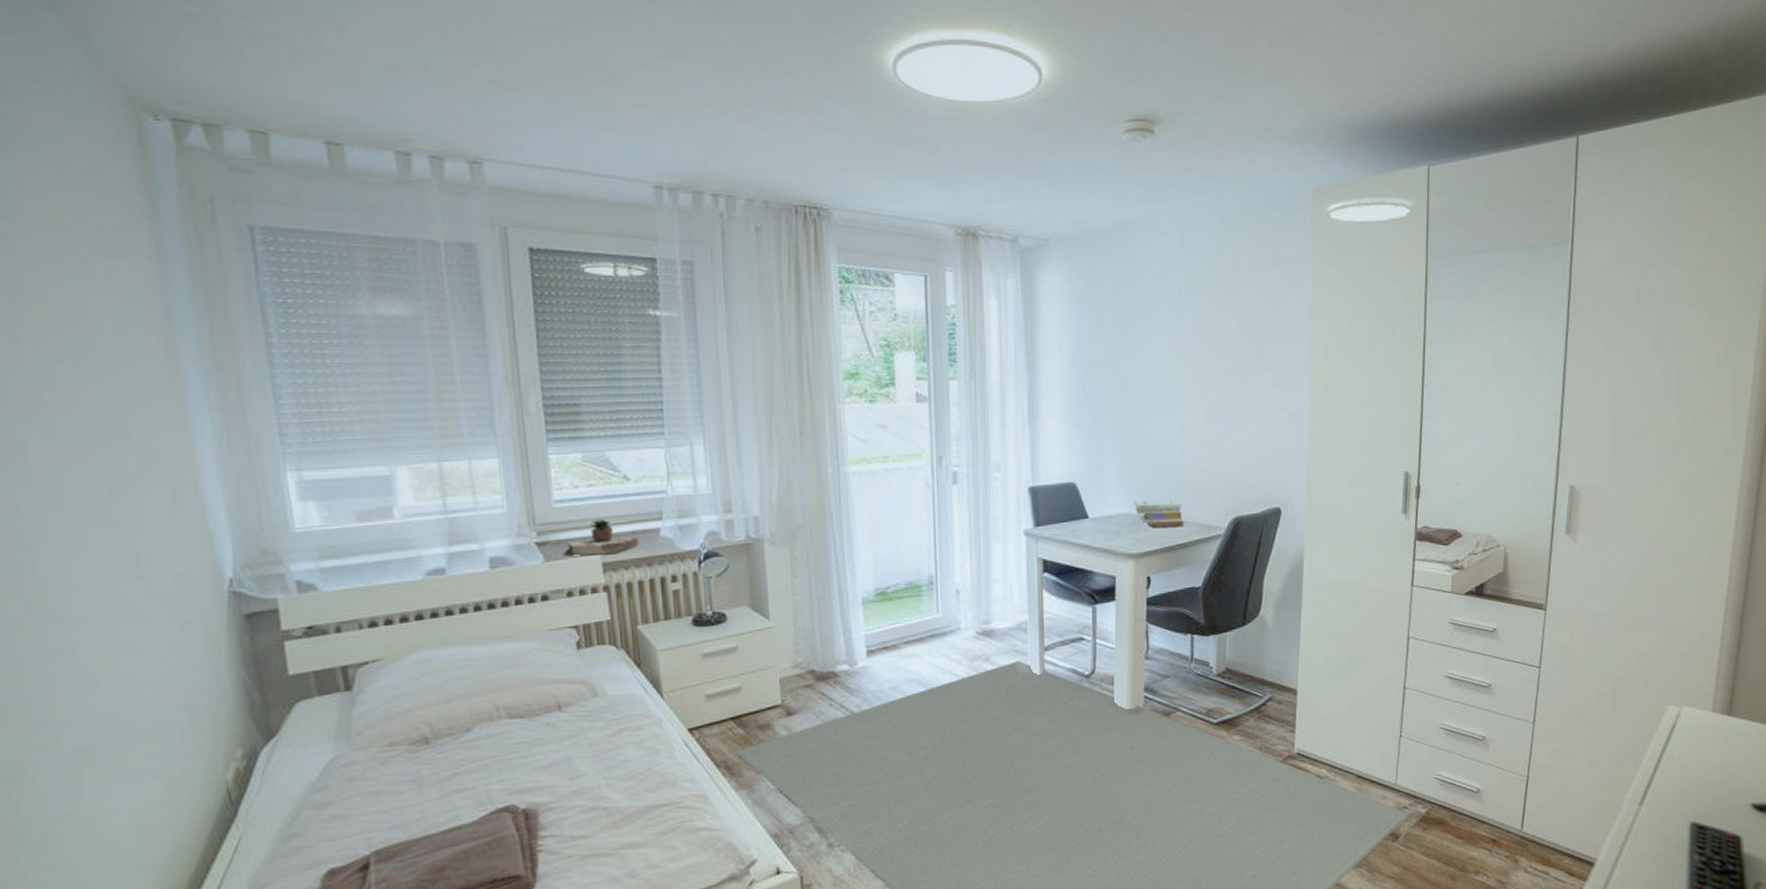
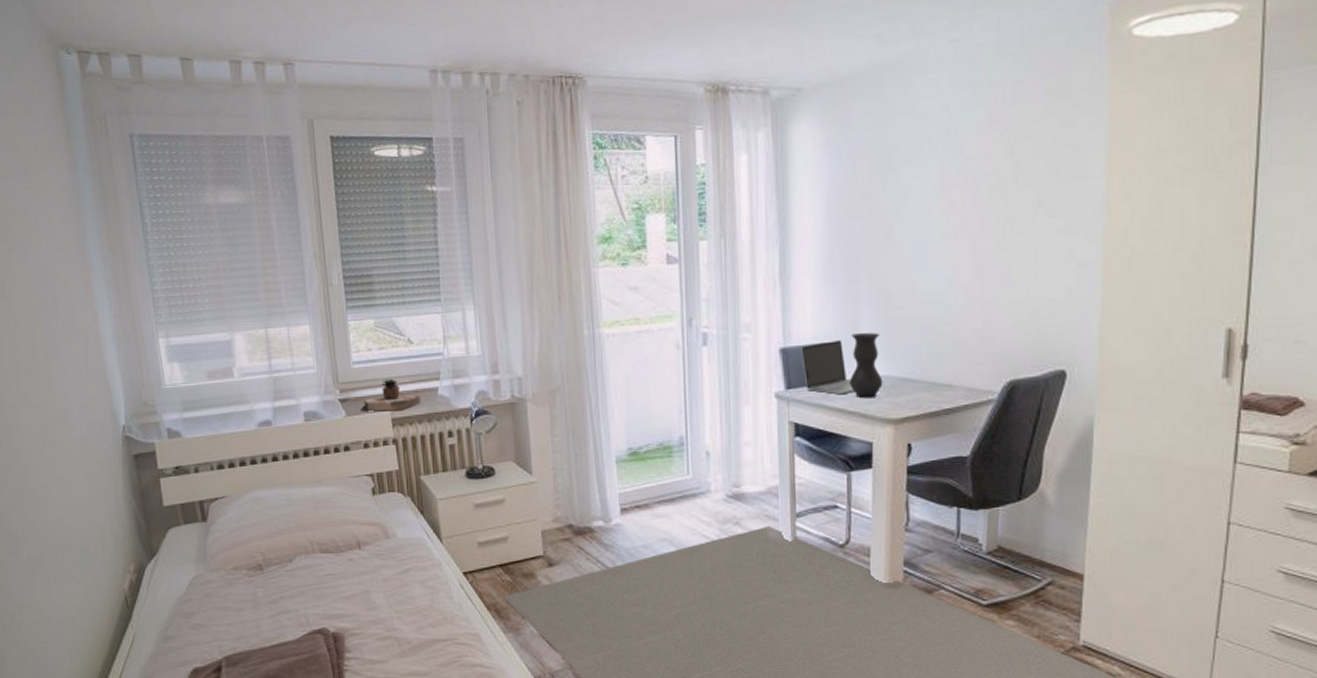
laptop: none [1049,479,1099,532] -> present [801,339,855,395]
vase: none [1094,473,1125,534] -> present [849,333,883,397]
books: present [1133,498,1184,529] -> none [892,360,950,392]

